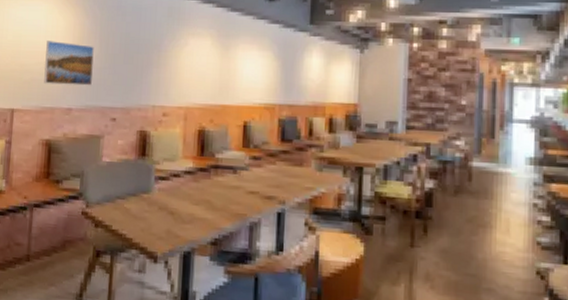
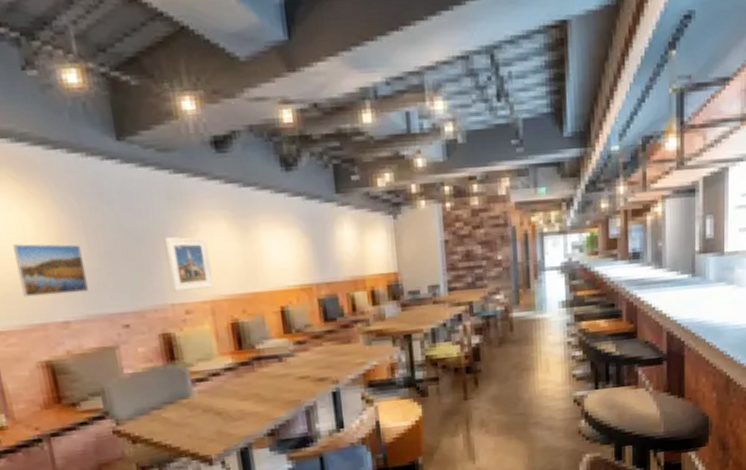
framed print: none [156,47,192,96] -> present [164,236,215,291]

